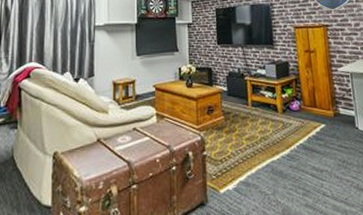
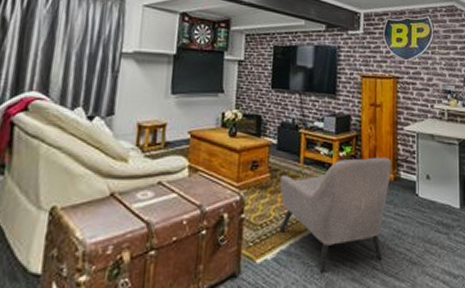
armchair: none [232,96,331,200] -> present [279,157,392,273]

